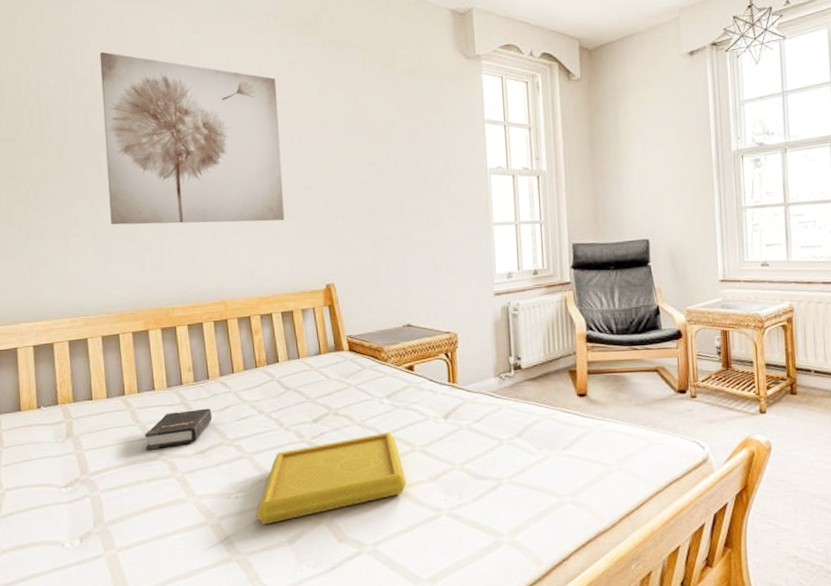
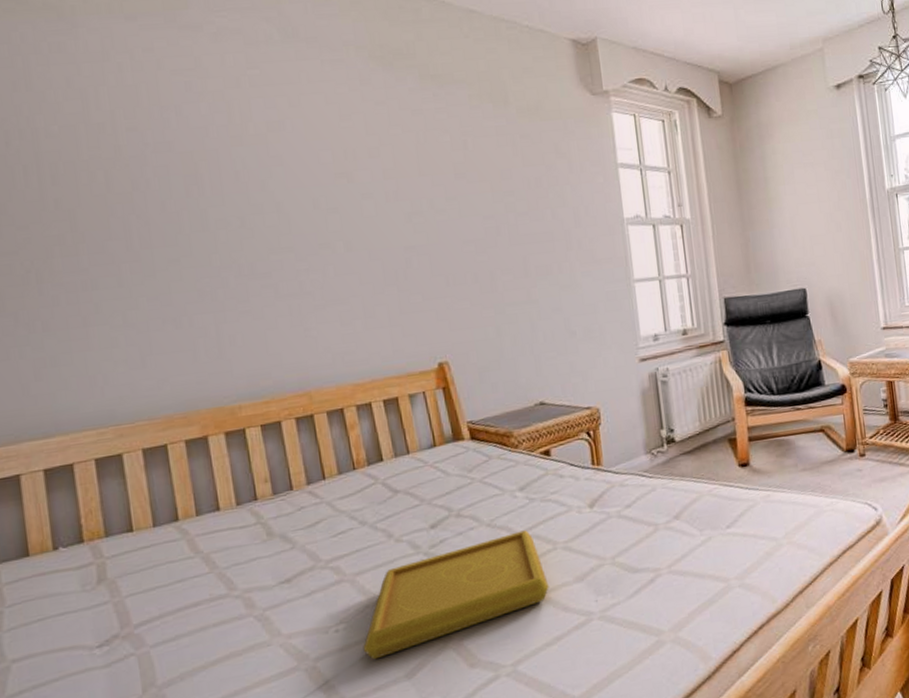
wall art: present [100,51,285,225] -> none [122,91,382,308]
hardback book: present [145,408,212,450] -> none [209,525,300,587]

